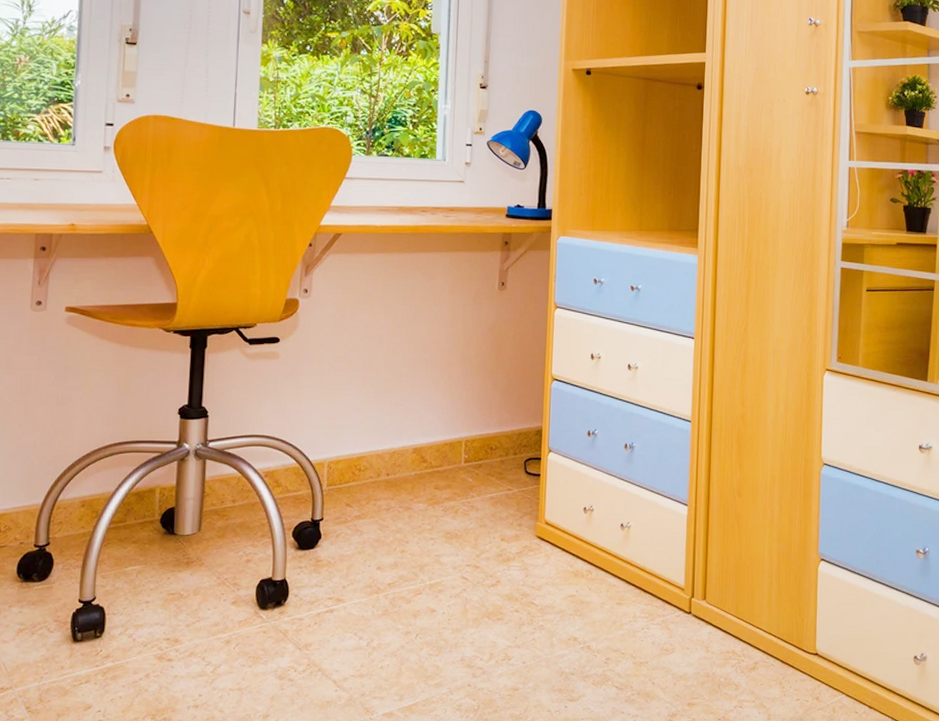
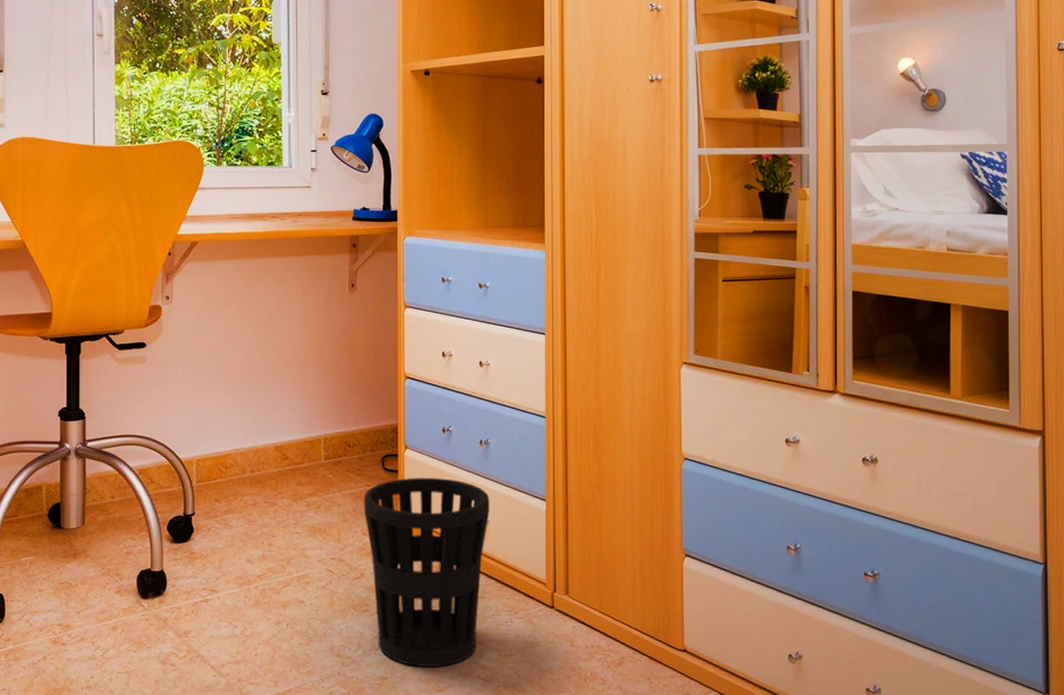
wastebasket: none [503,481,632,676] -> present [364,477,490,667]

